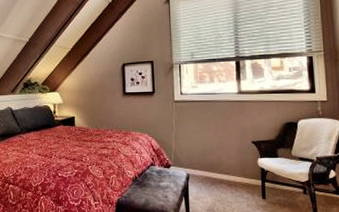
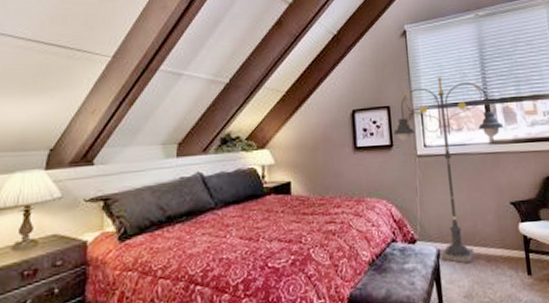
floor lamp: none [155,37,251,186] -> present [393,77,504,263]

